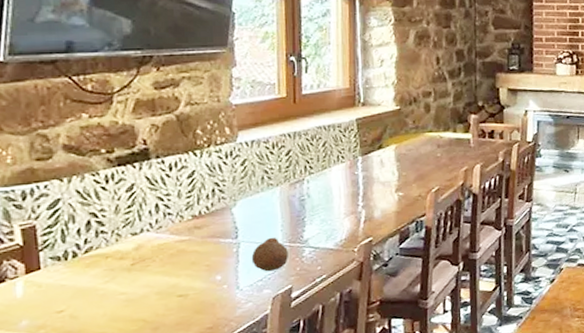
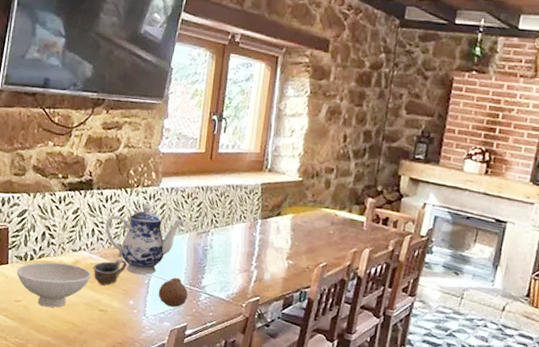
bowl: none [53,251,161,310] -> present [16,262,91,308]
cup: none [162,230,207,267] -> present [93,258,127,285]
teapot: none [173,162,273,245] -> present [105,203,185,275]

